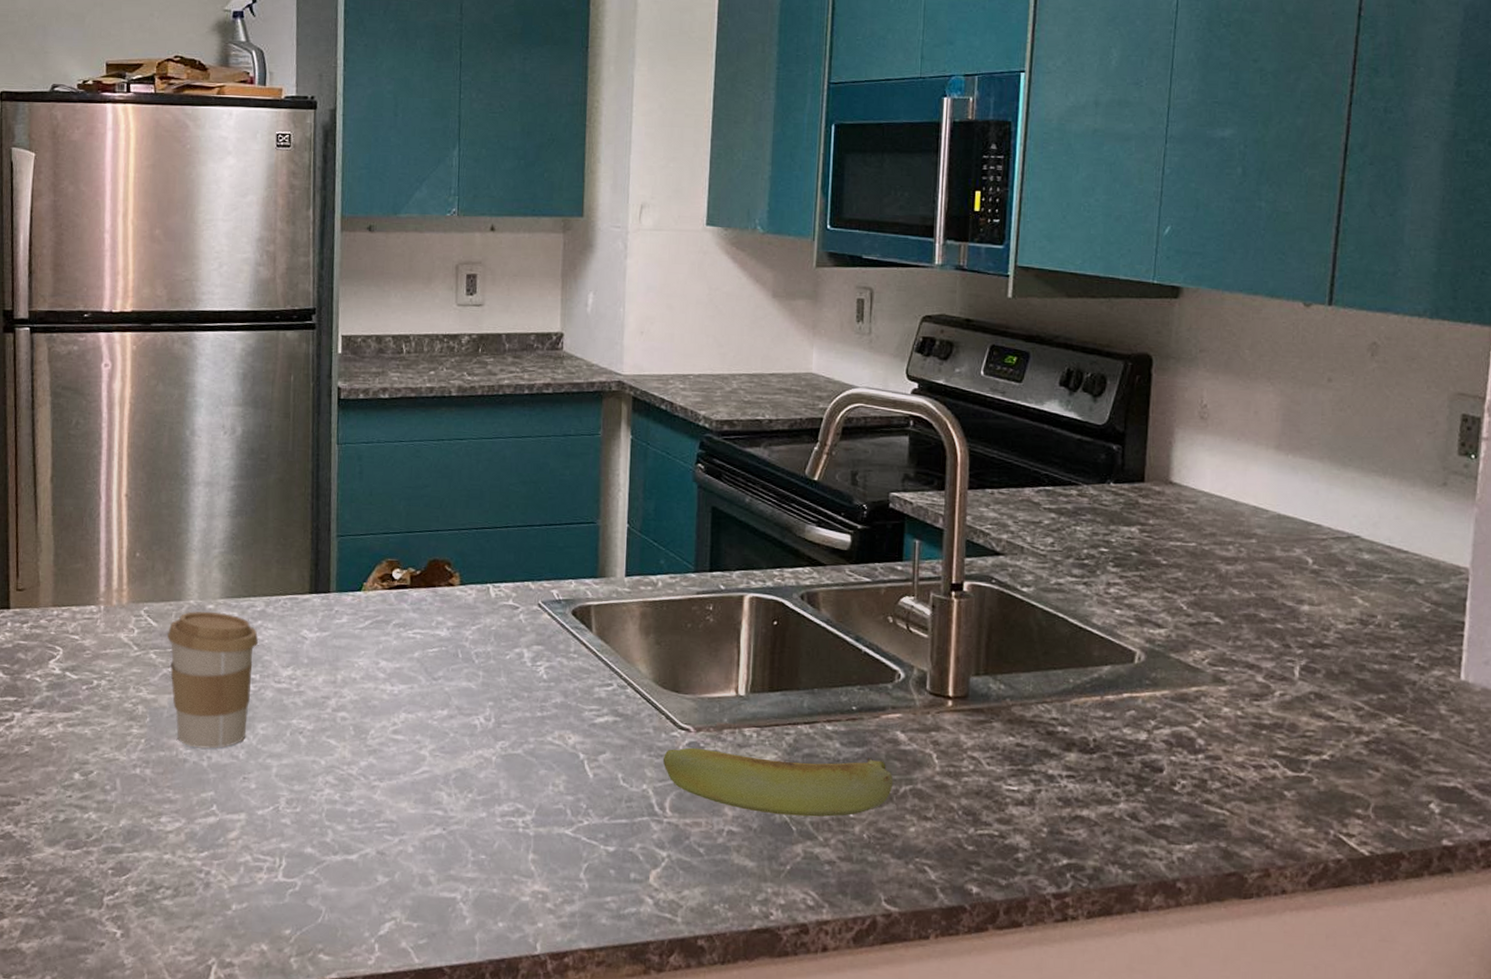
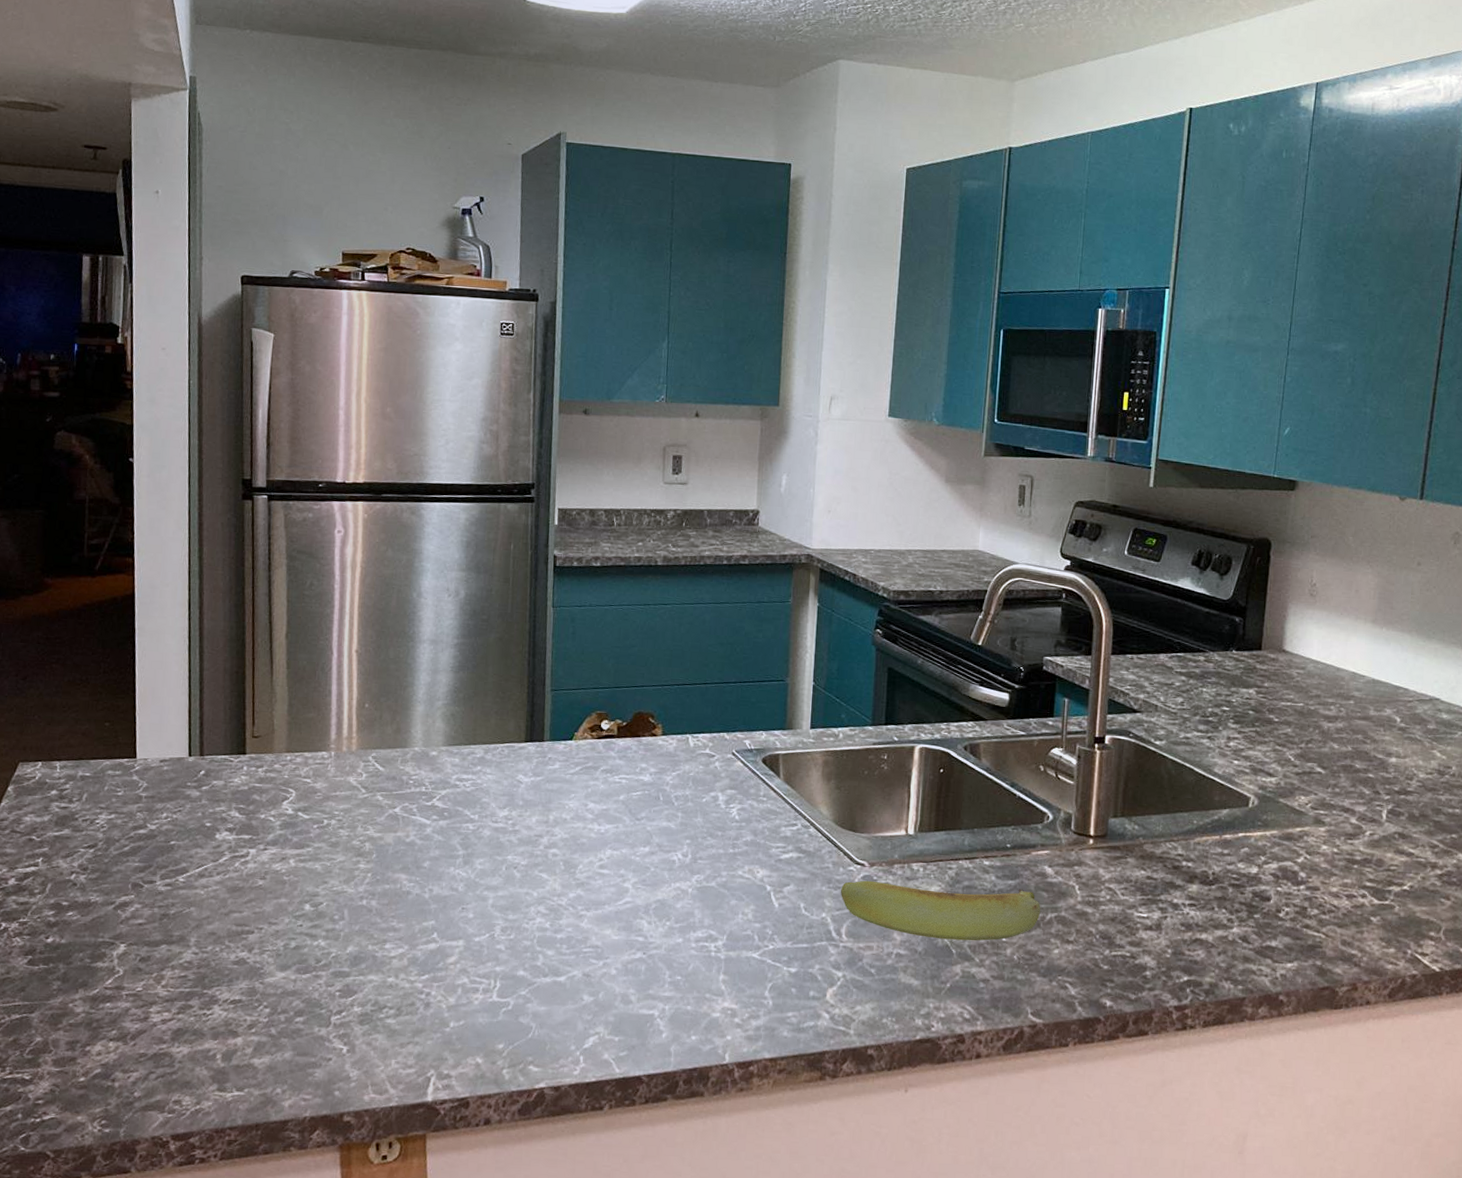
coffee cup: present [167,611,258,749] -> none [393,757,477,882]

